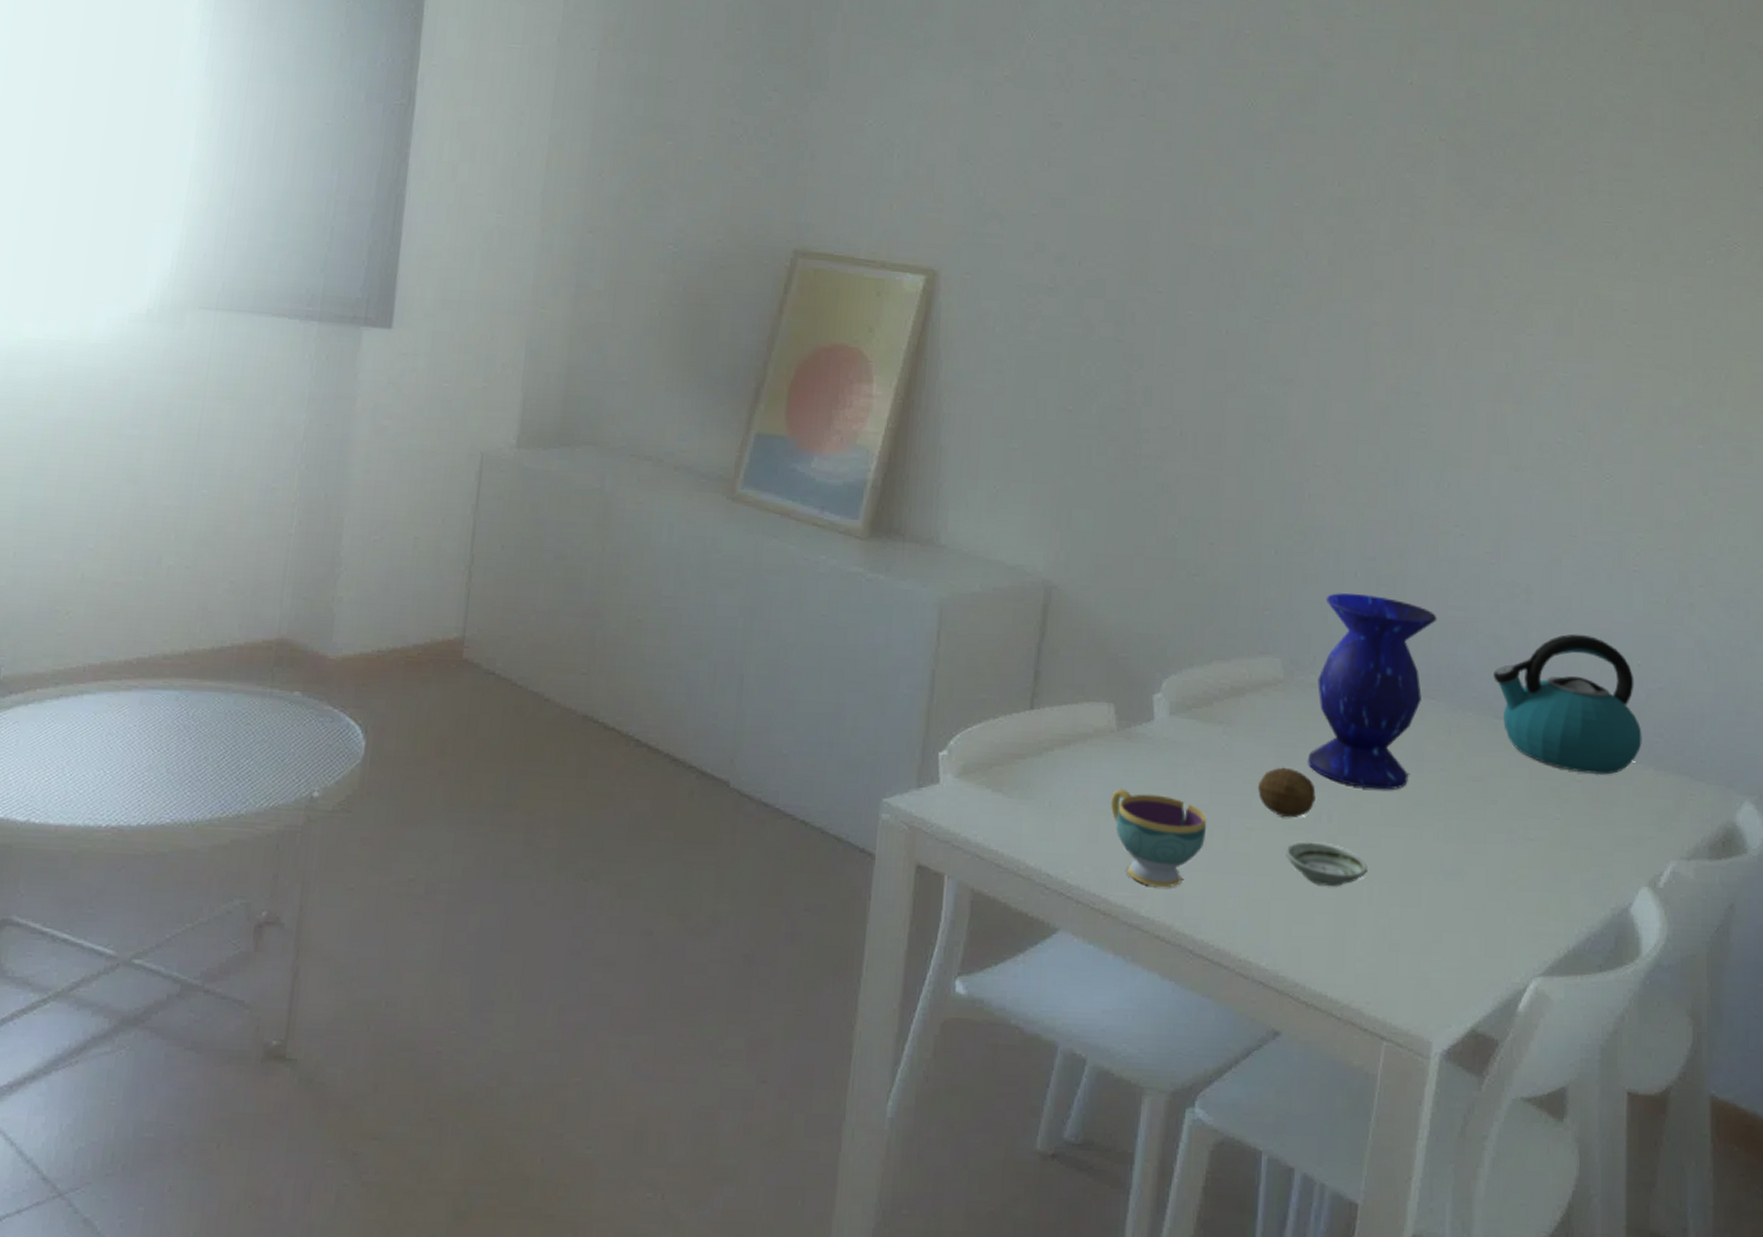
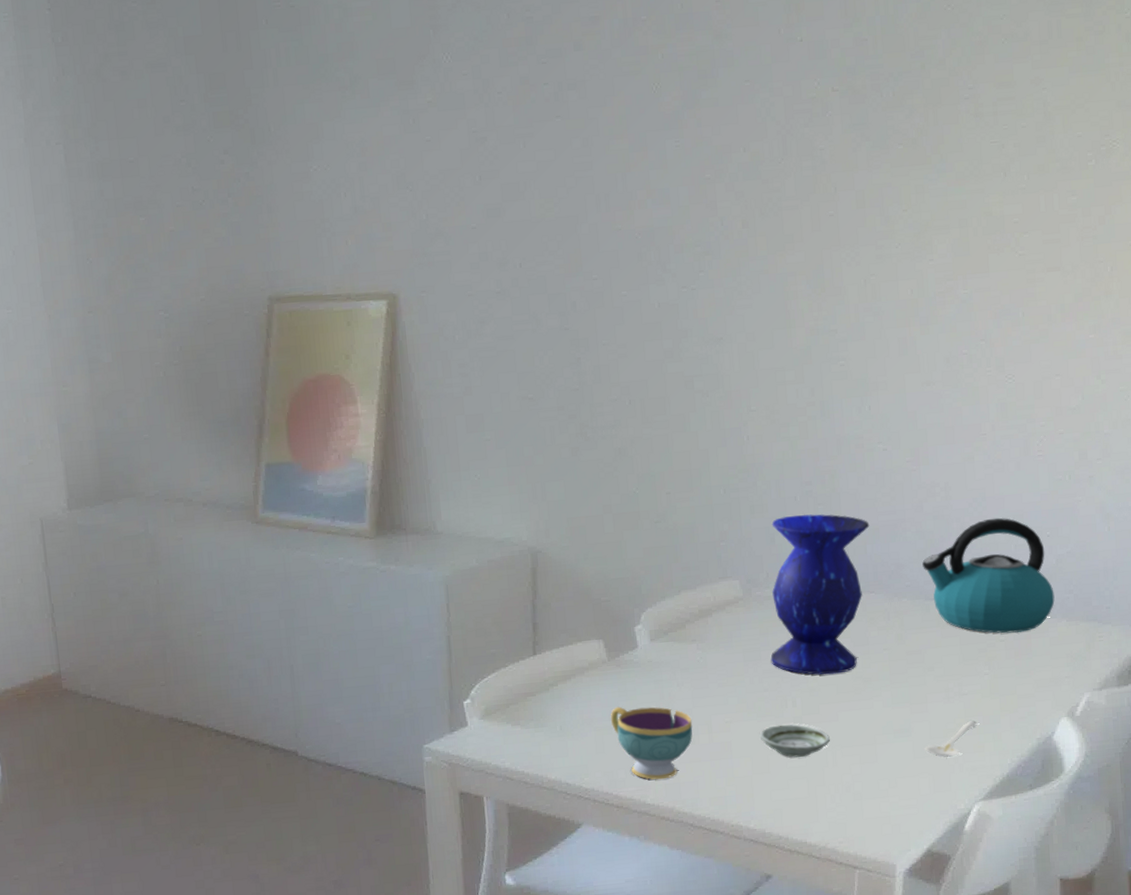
fruit: present [1258,767,1316,818] -> none [731,668,781,709]
stirrer: none [1479,873,1543,915] -> present [925,720,977,757]

